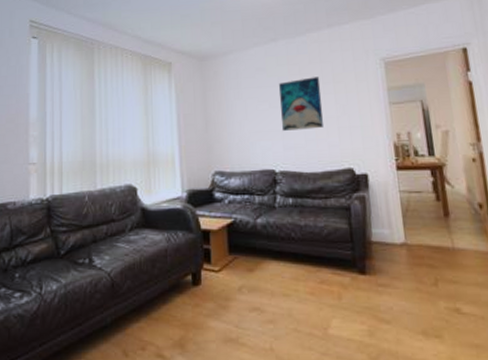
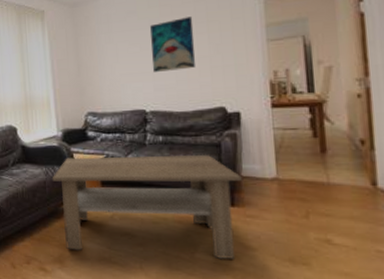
coffee table: none [174,218,372,336] -> present [52,154,242,260]

